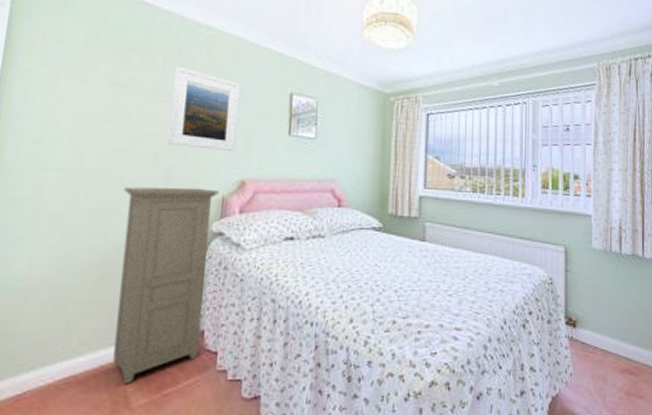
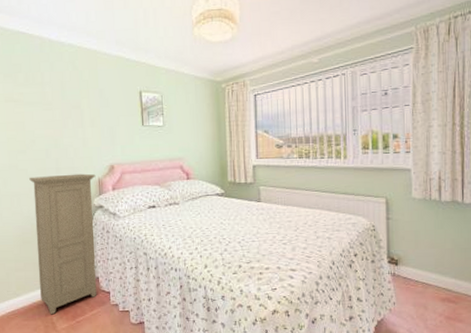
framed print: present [168,66,241,151] -> none [50,80,104,144]

